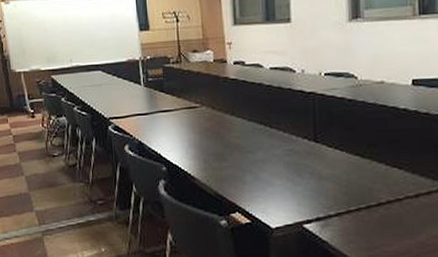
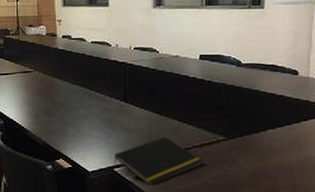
notepad: none [302,185,421,244] -> present [113,137,204,184]

